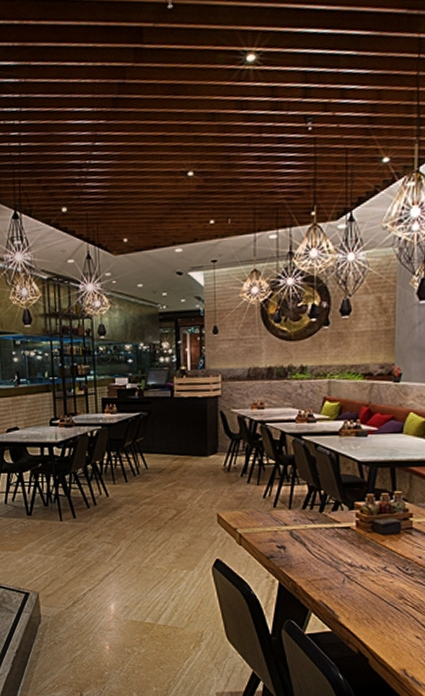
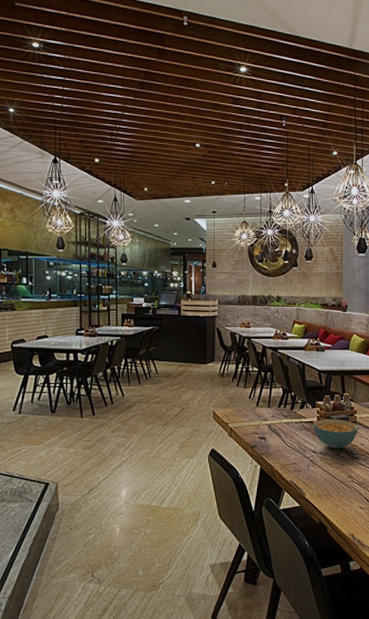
cereal bowl: none [351,524,416,563] -> present [313,418,359,449]

